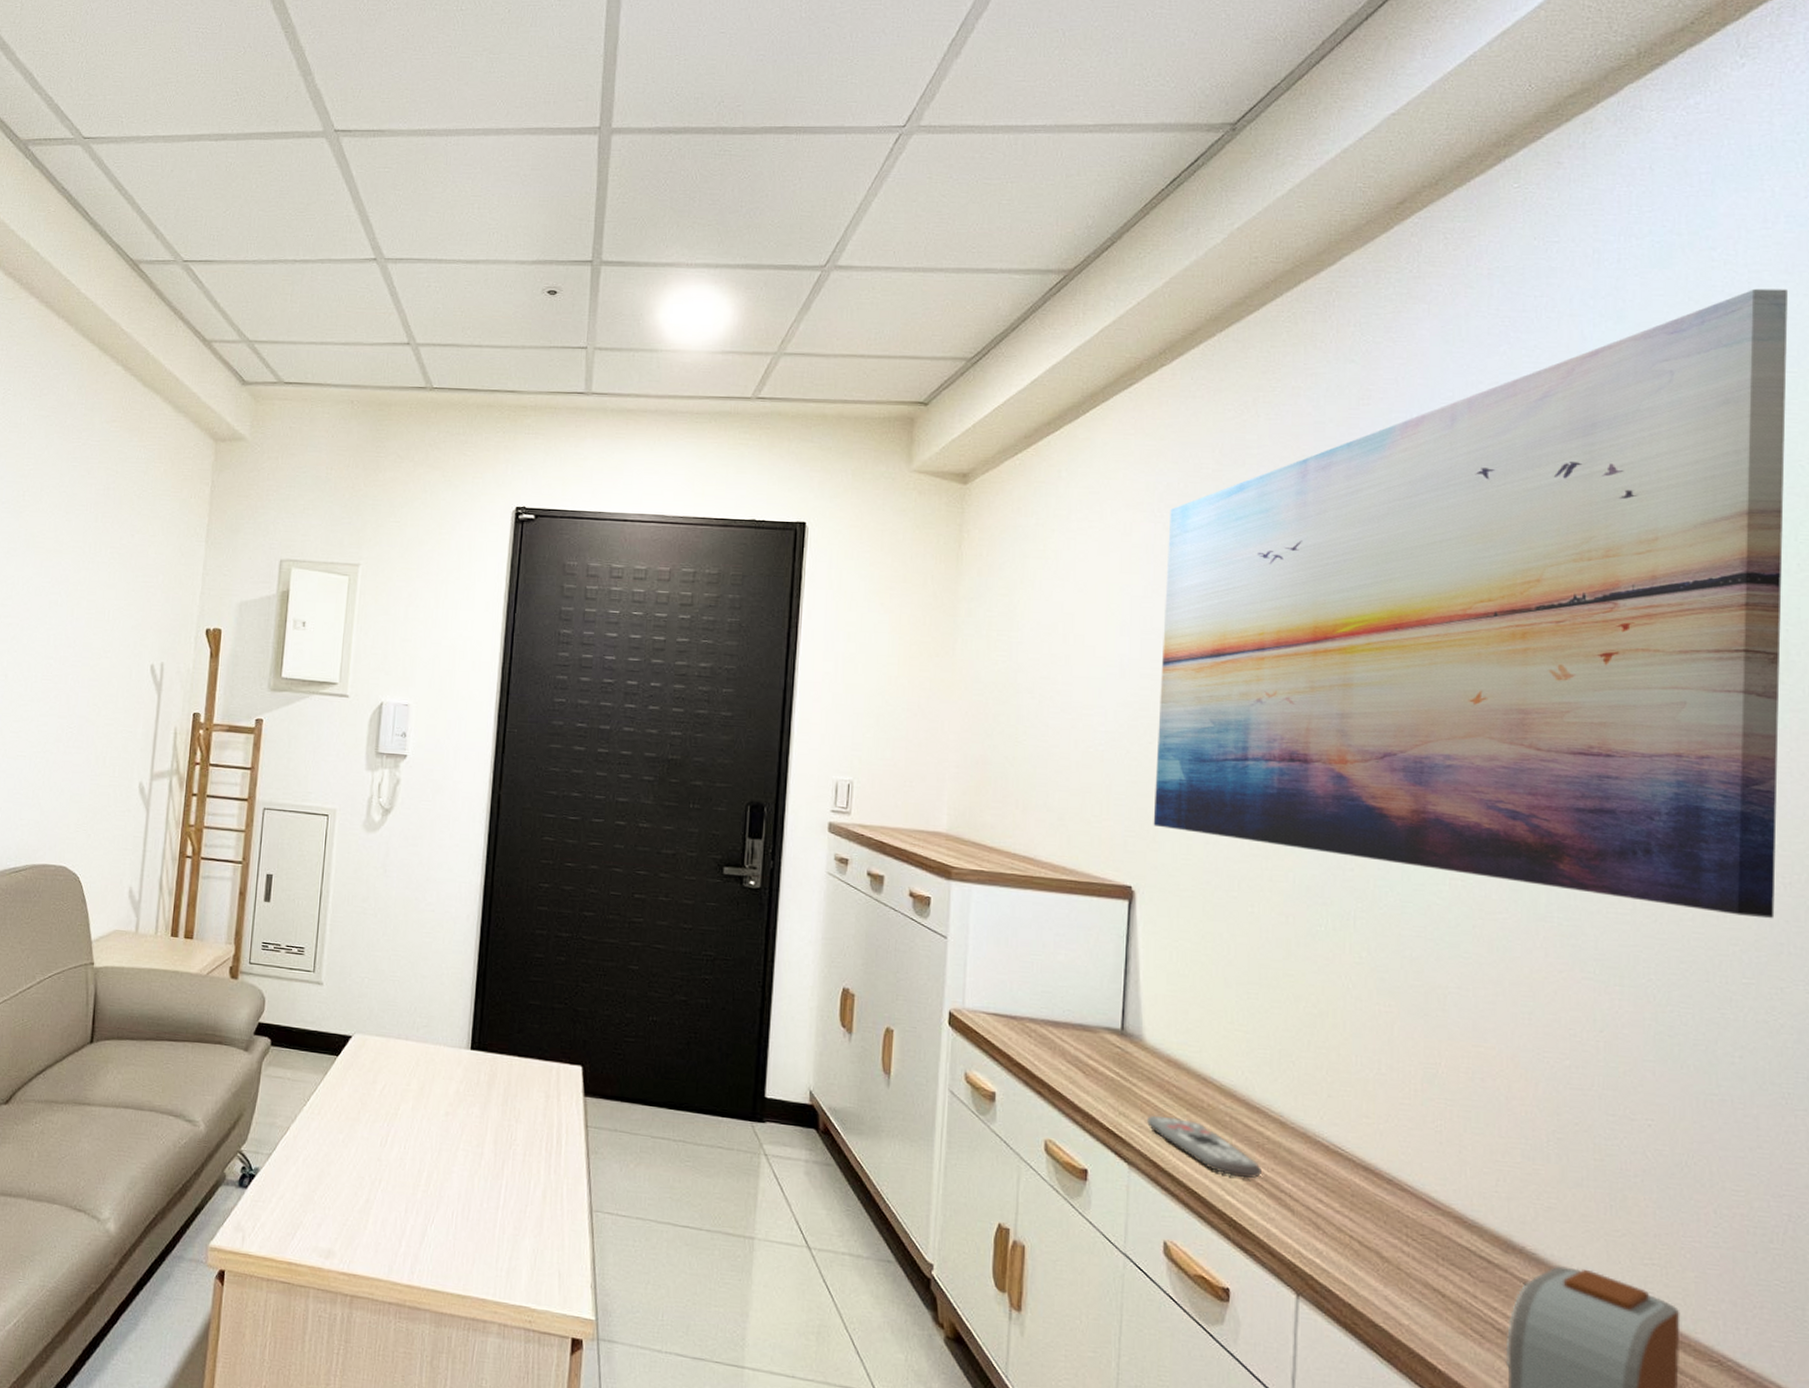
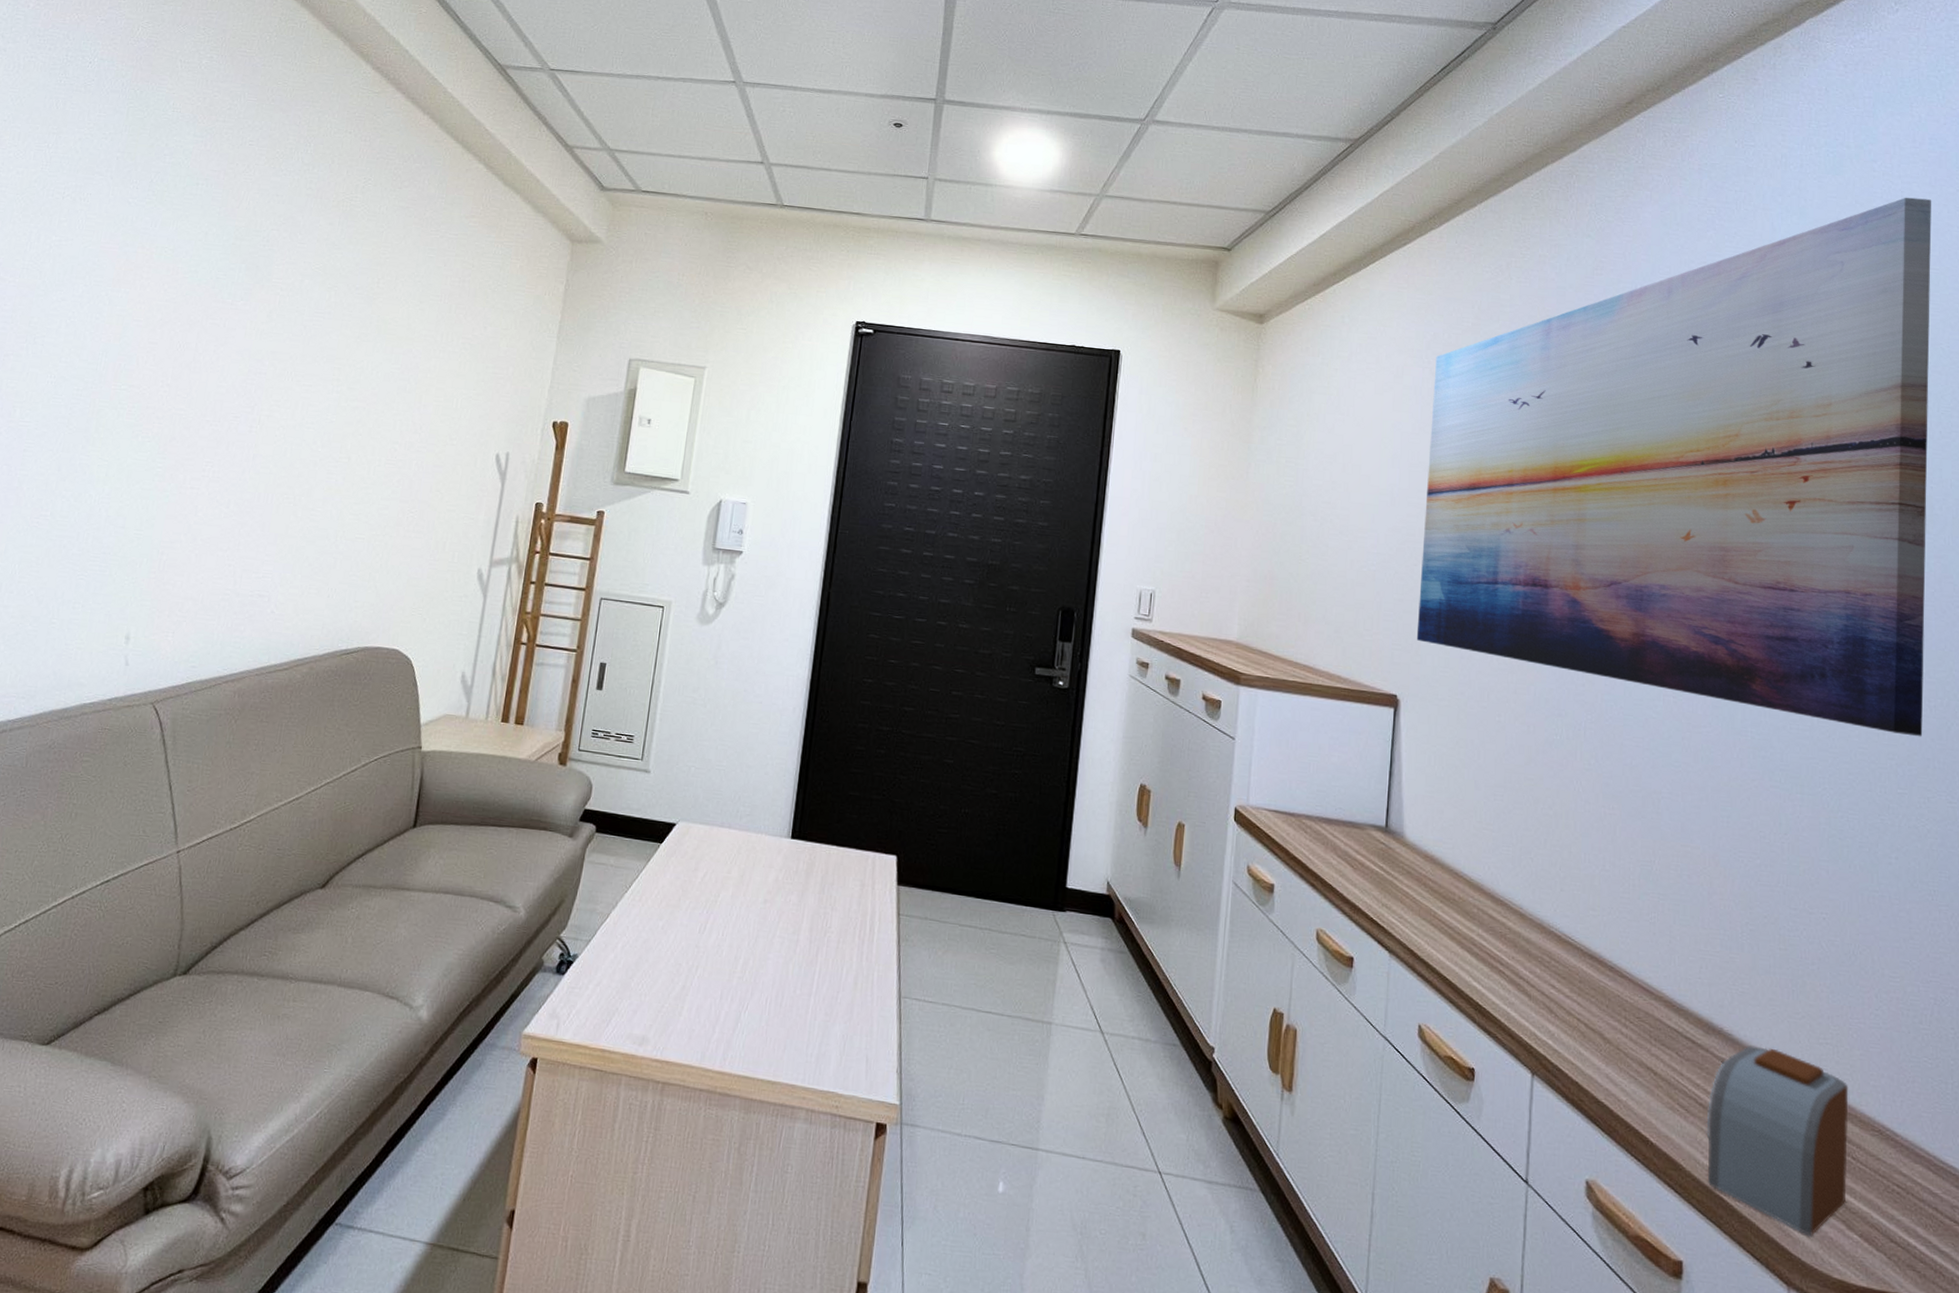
remote control: present [1146,1115,1261,1178] -> none [1405,906,1504,965]

